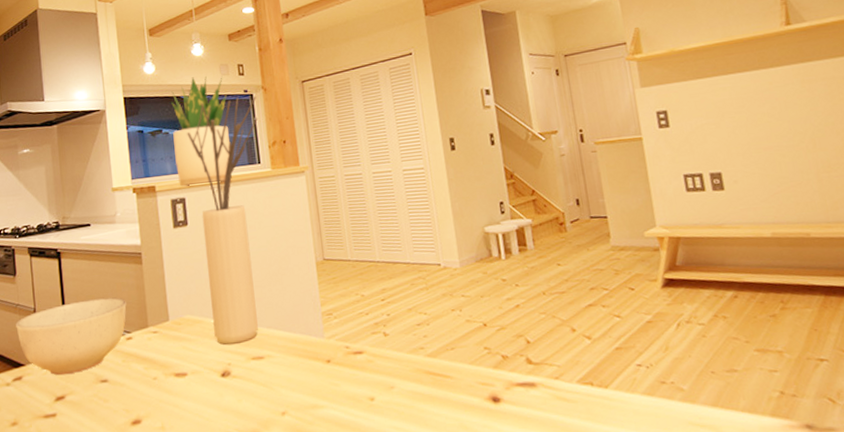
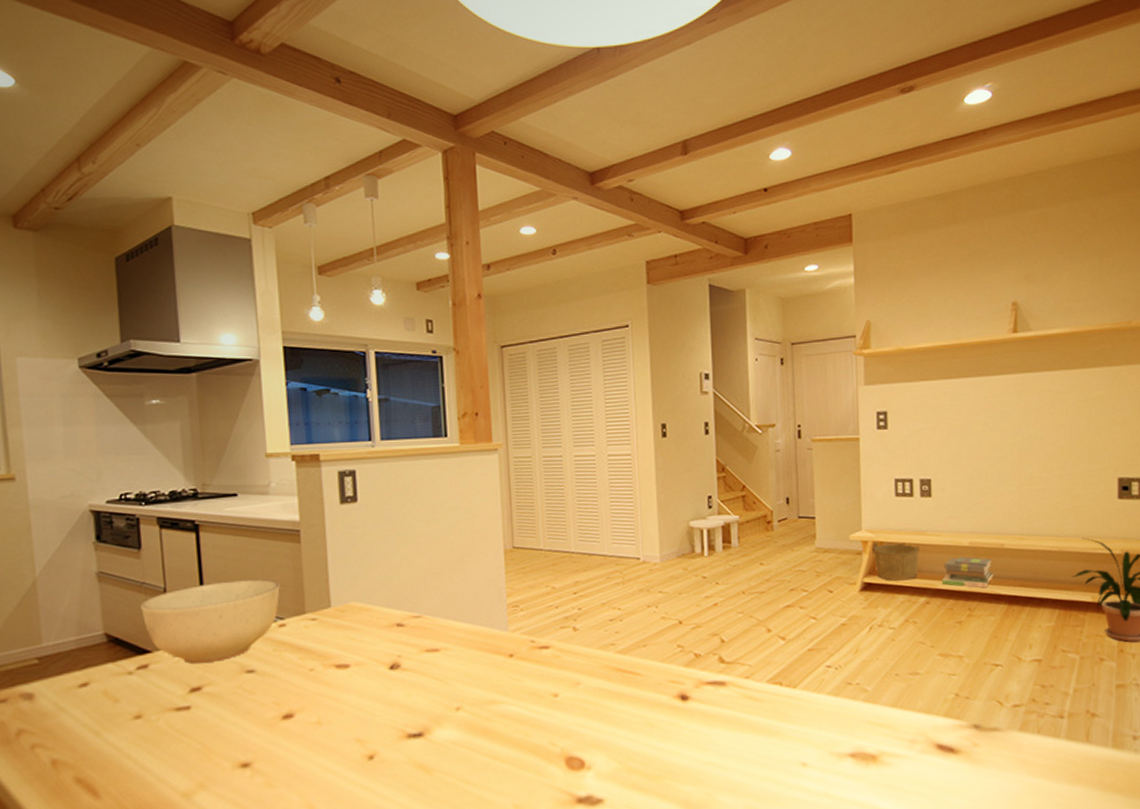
planter: present [171,76,230,187] -> none [343,330,412,457]
vase: present [187,96,258,345] -> none [361,358,446,635]
basket: none [669,238,721,276] -> present [872,542,919,581]
books: none [747,248,804,280] -> present [941,556,994,589]

